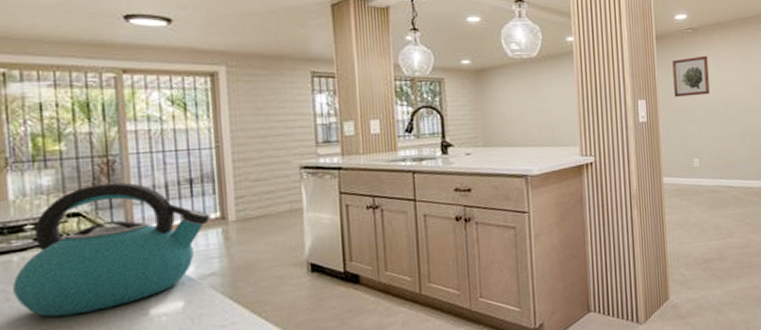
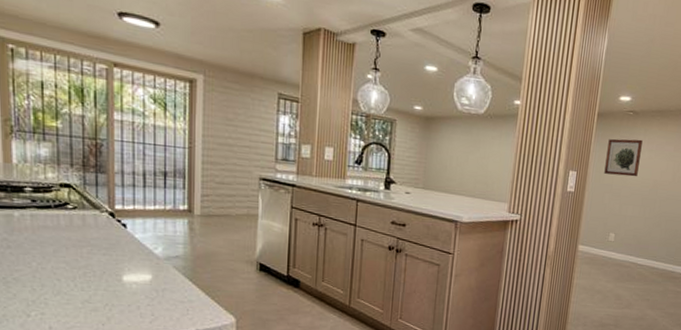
kettle: present [13,182,211,317] -> none [14,162,179,270]

